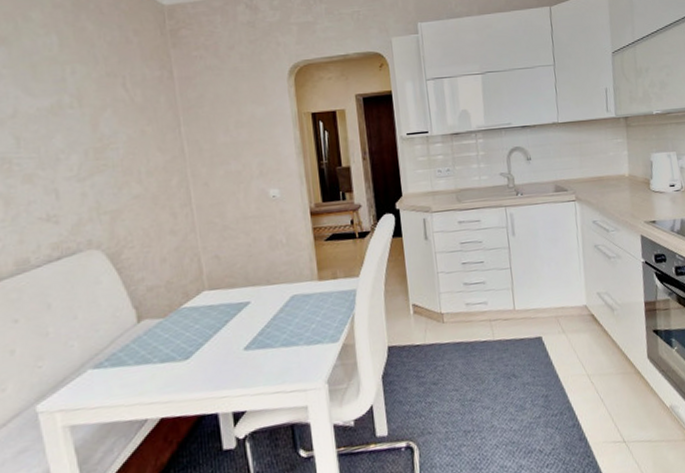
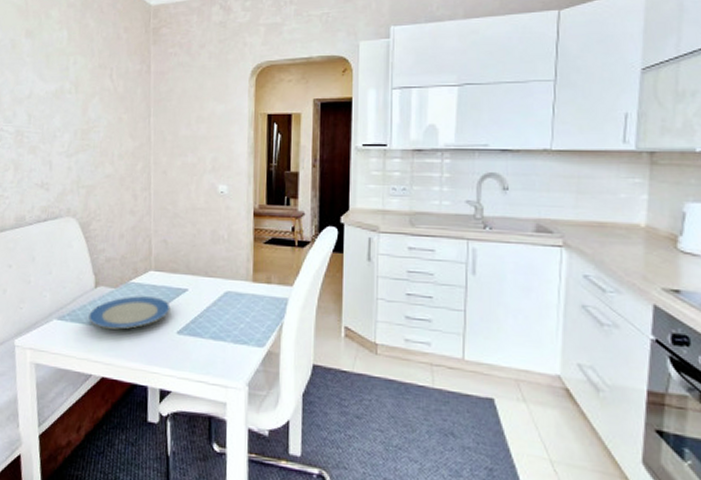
plate: none [134,317,233,365] -> present [89,296,171,329]

